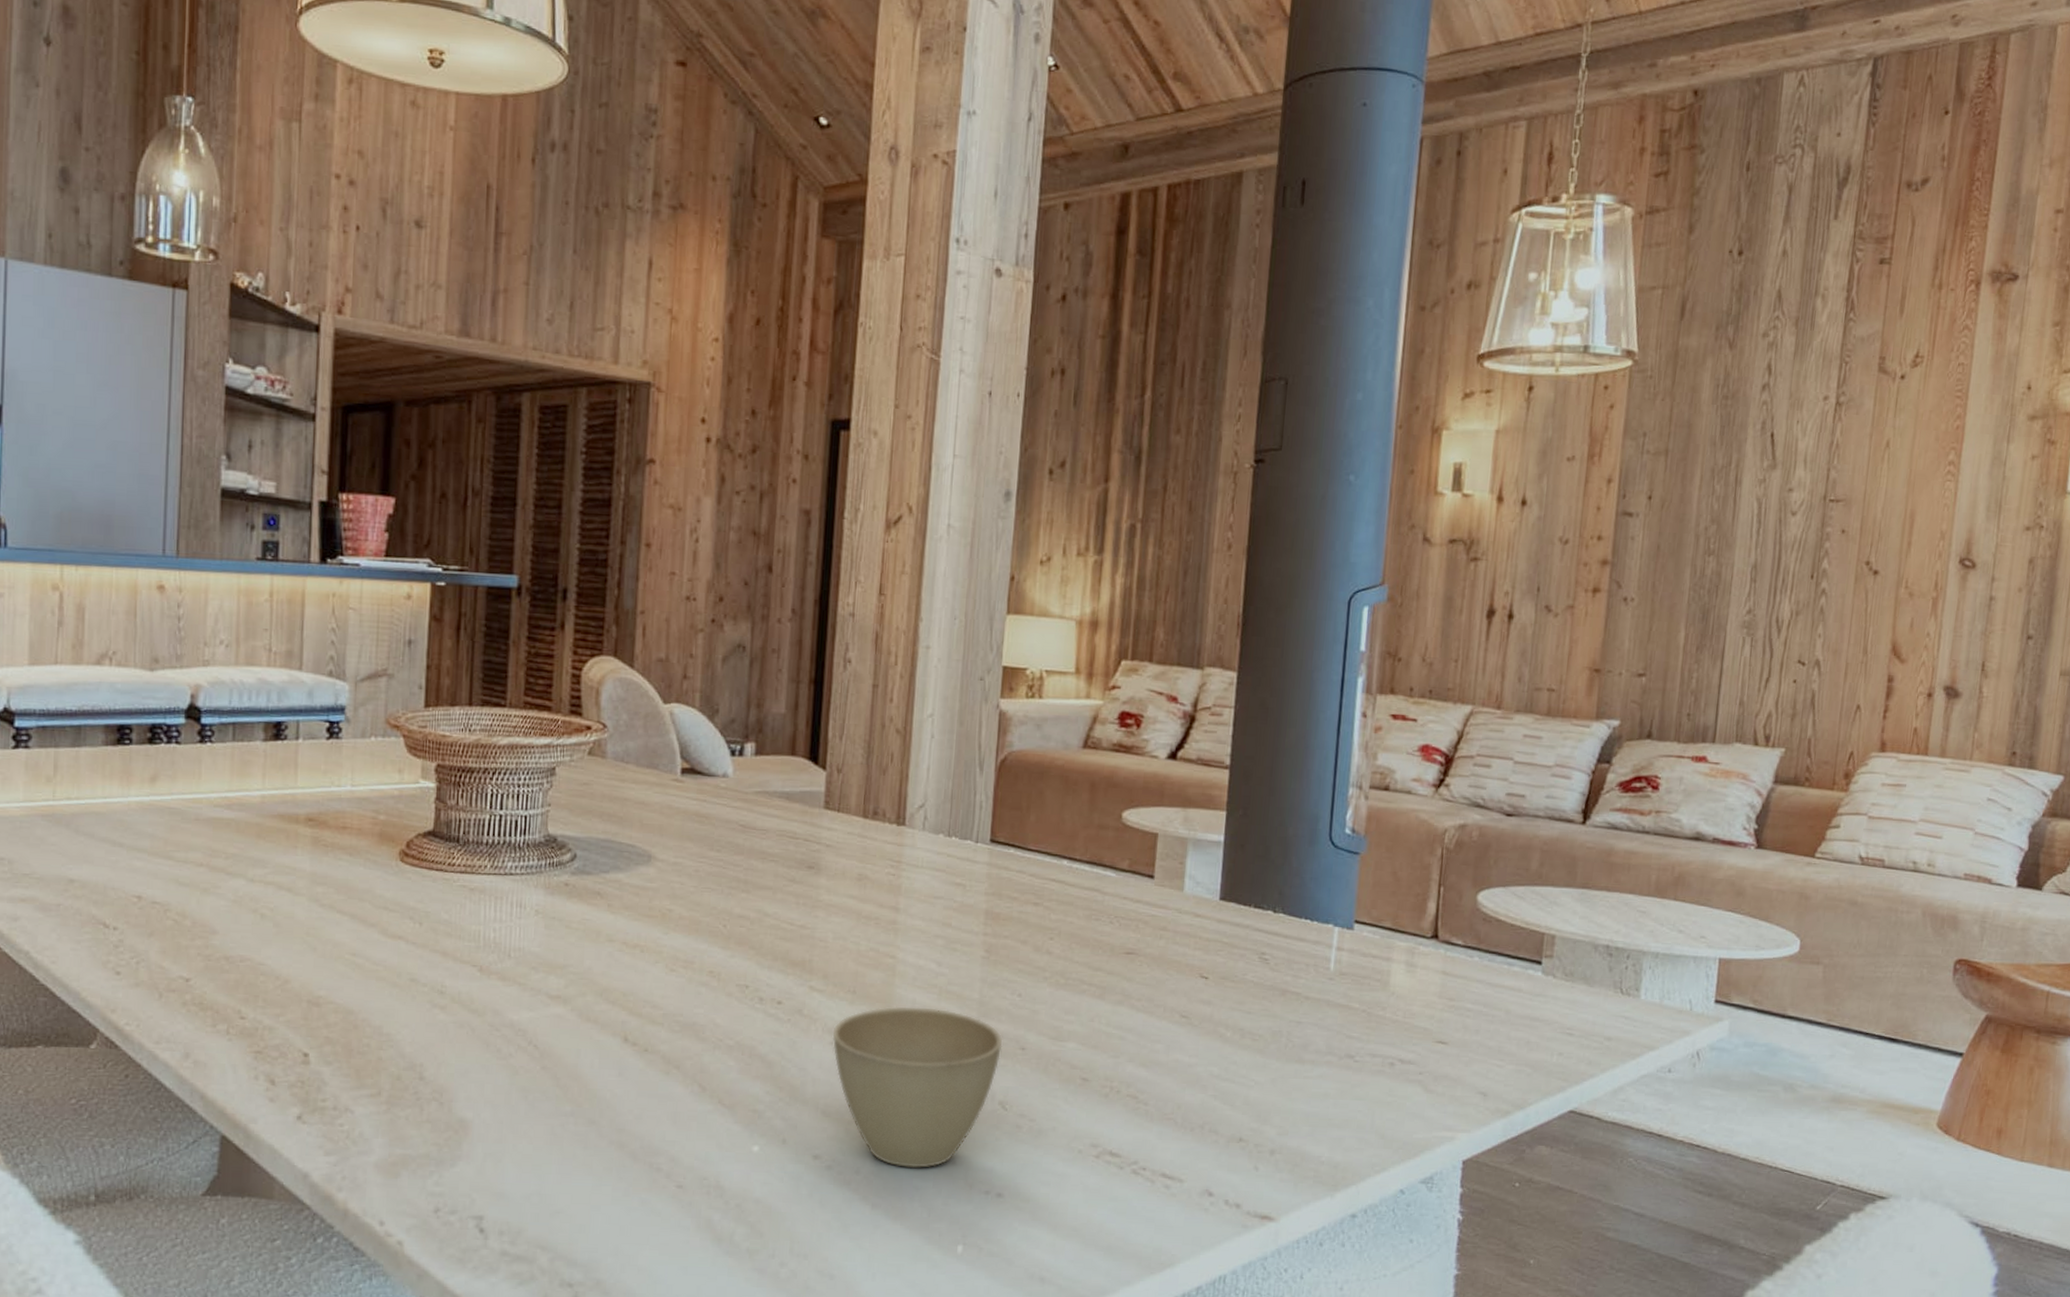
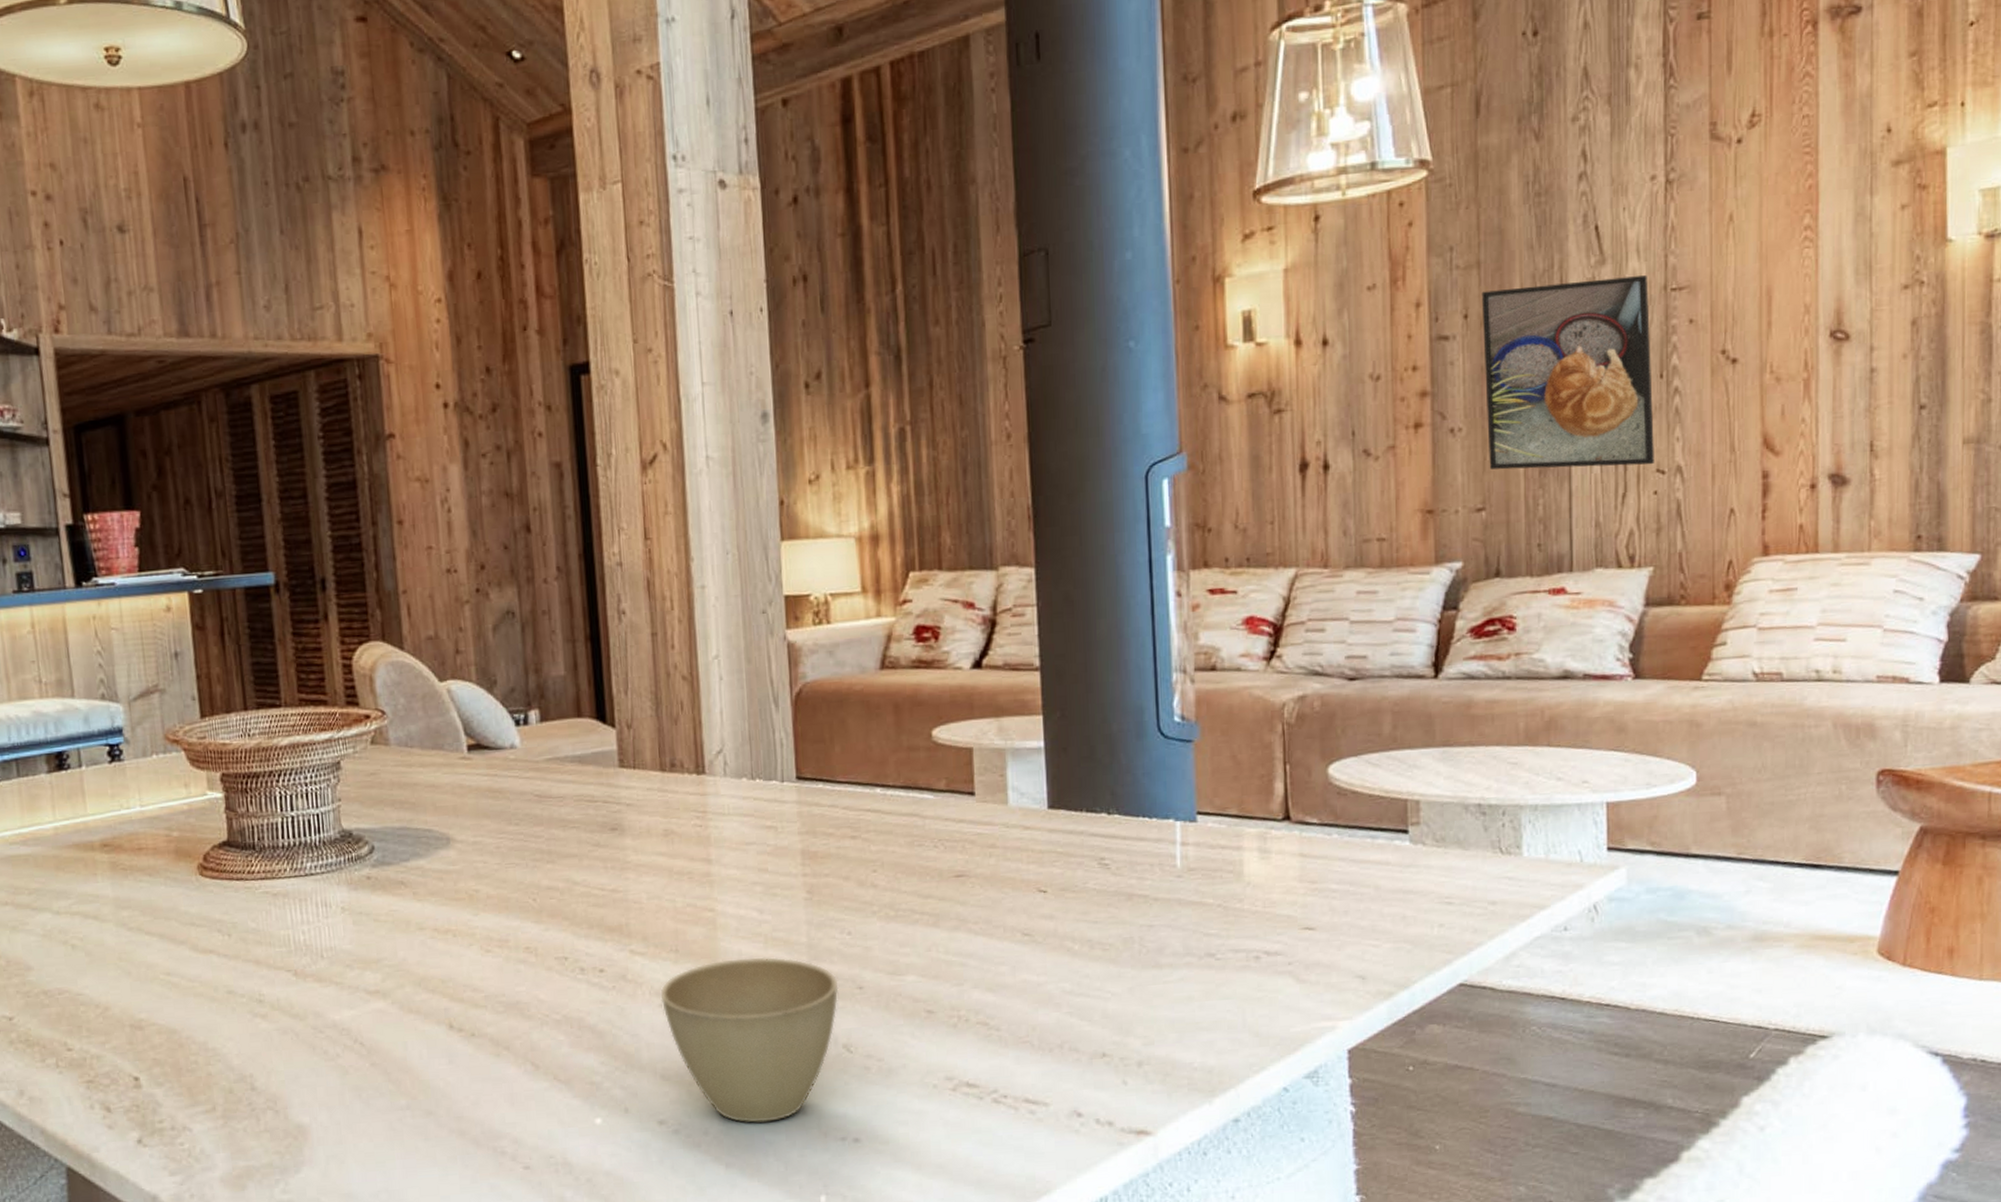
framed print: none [1653,477,1811,656] -> present [1481,275,1654,470]

